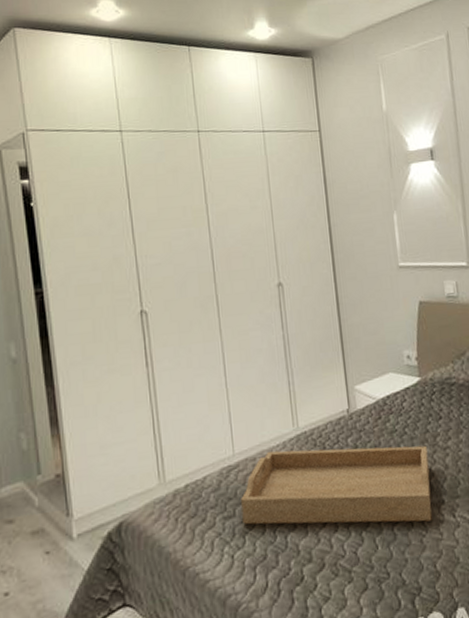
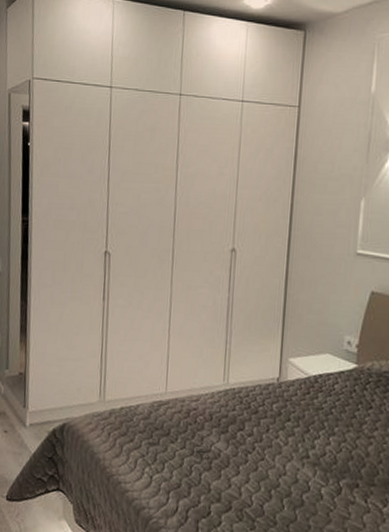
serving tray: present [241,445,432,525] -> none [165,398,351,499]

